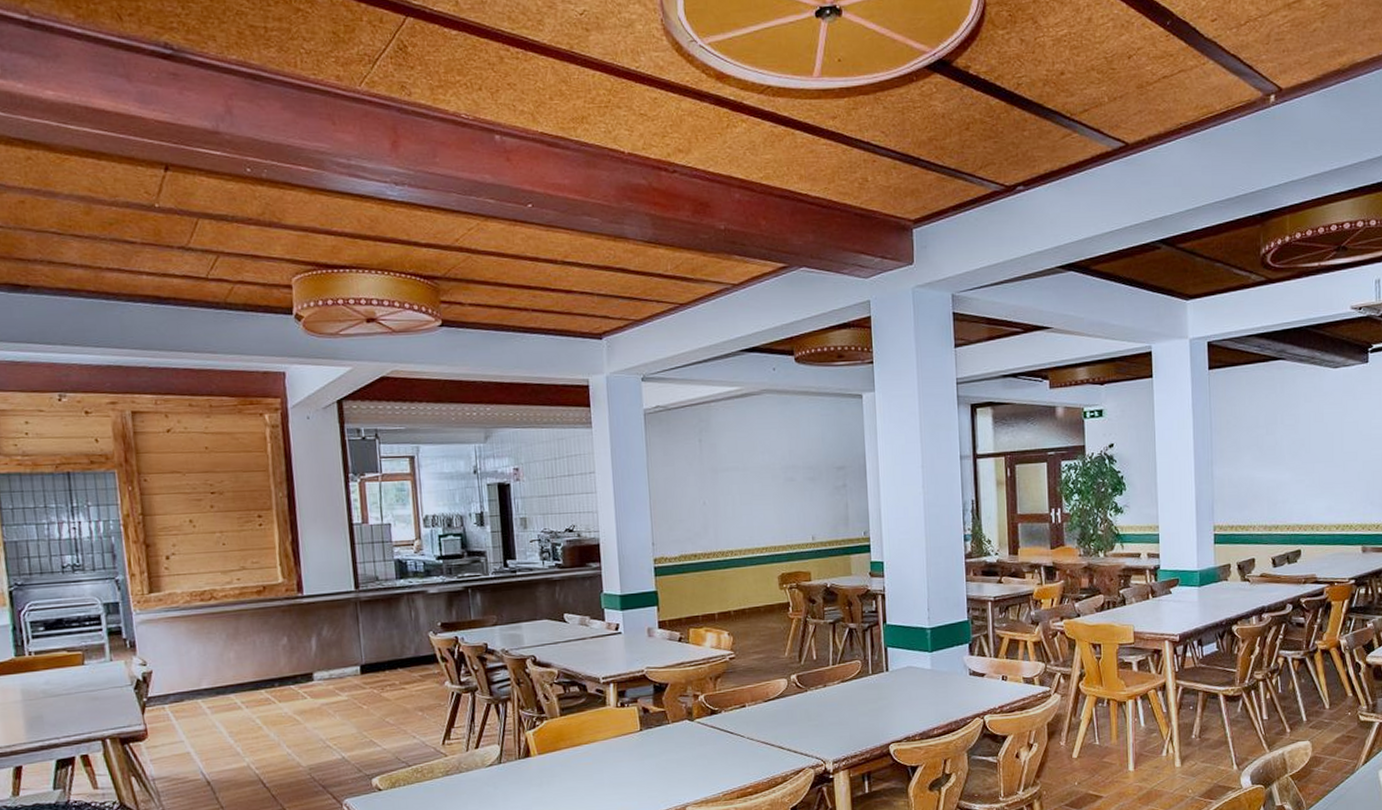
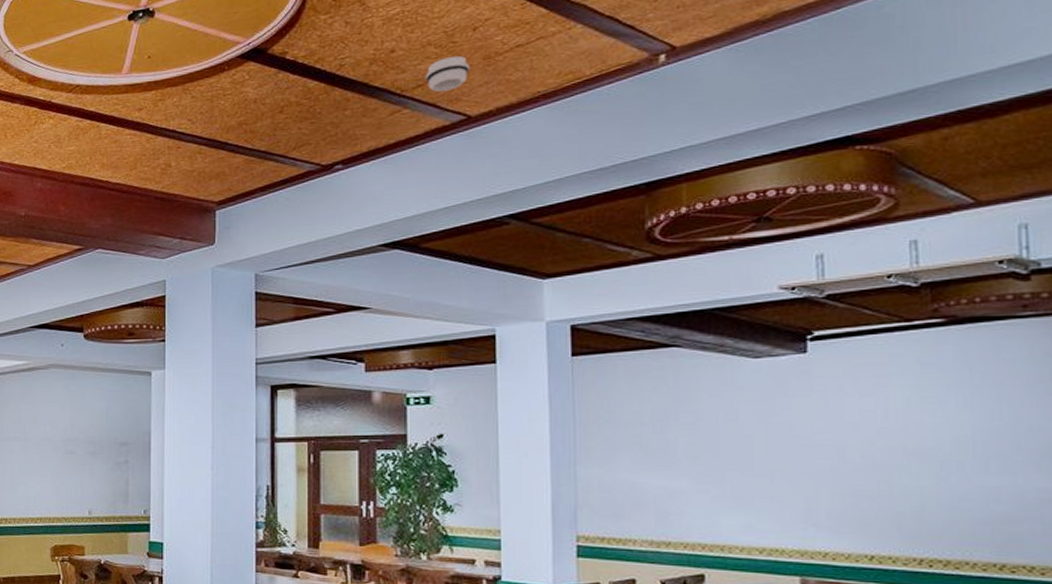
smoke detector: none [1090,82,1127,119] -> present [425,55,470,93]

